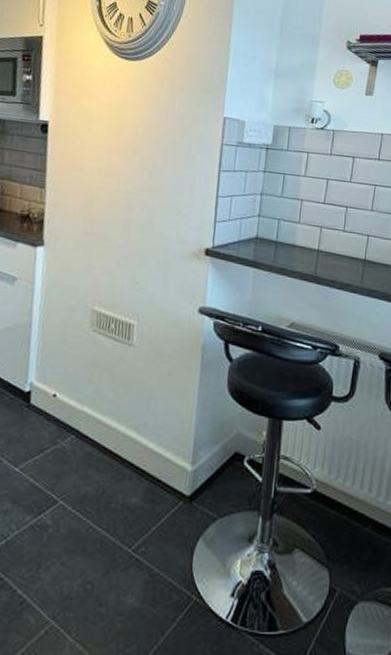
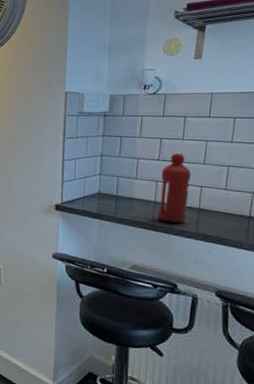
water bottle: none [320,197,357,275] -> present [157,153,190,223]

